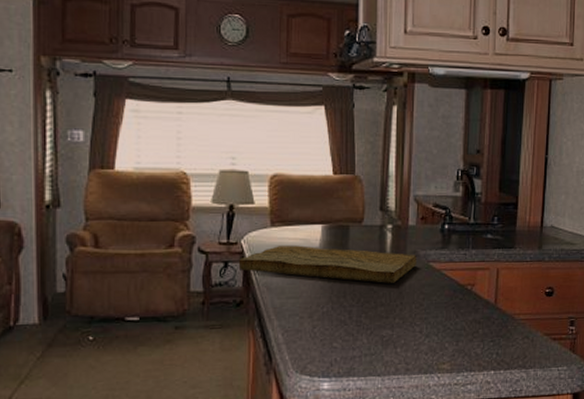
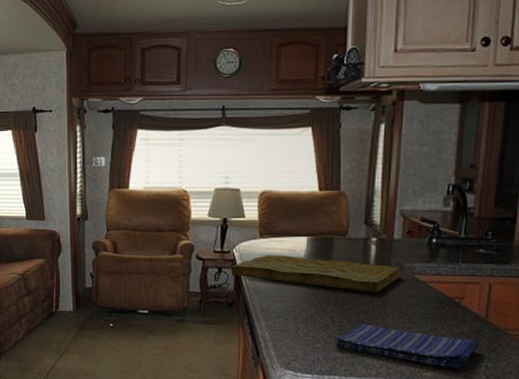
dish towel: none [353,317,490,359] -> present [335,324,479,370]

